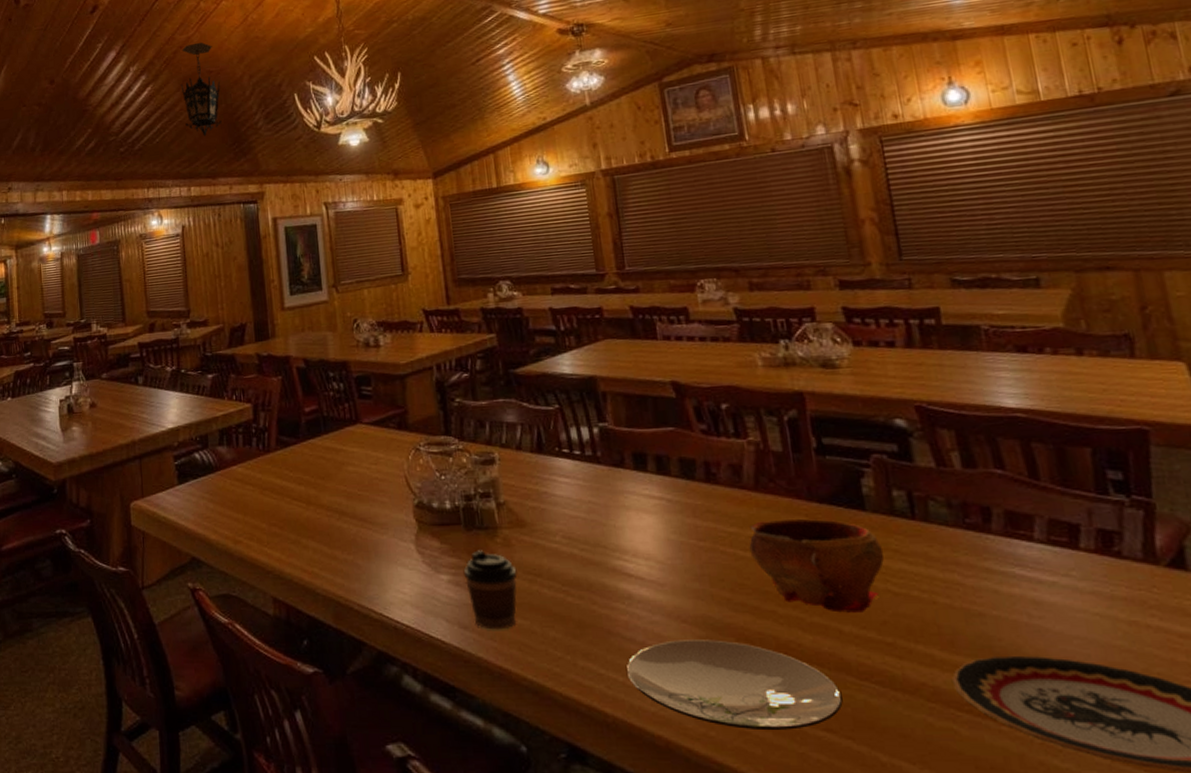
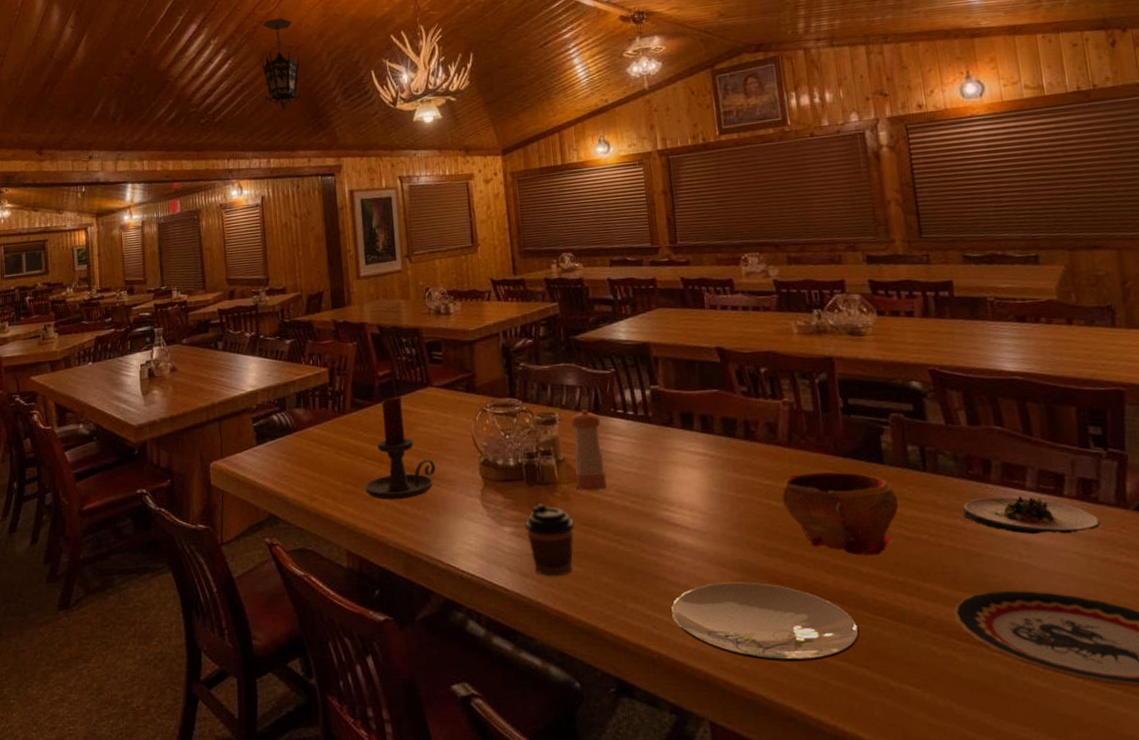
candle holder: none [290,434,367,544] -> present [364,397,436,500]
pepper shaker: none [512,449,553,537] -> present [571,410,607,491]
salad plate: none [959,549,1126,593] -> present [962,496,1101,535]

